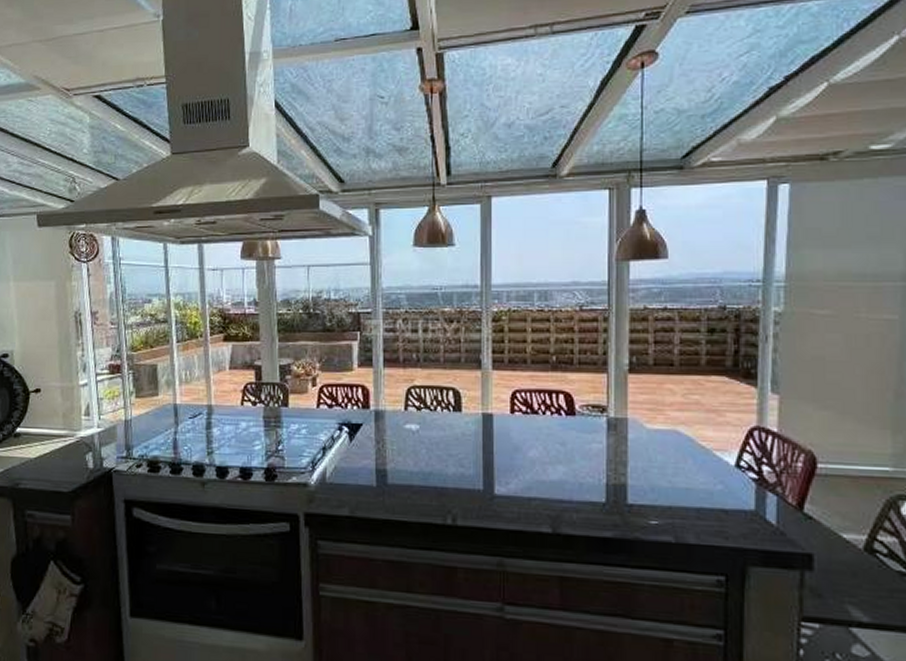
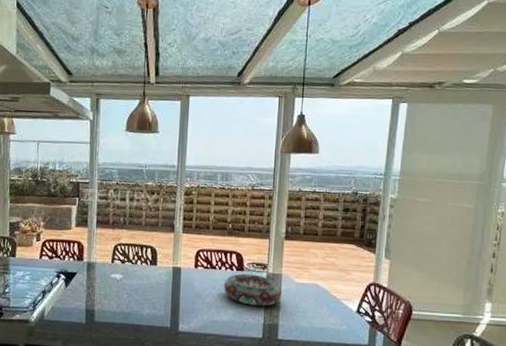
decorative bowl: none [549,419,630,461] -> present [223,273,282,306]

